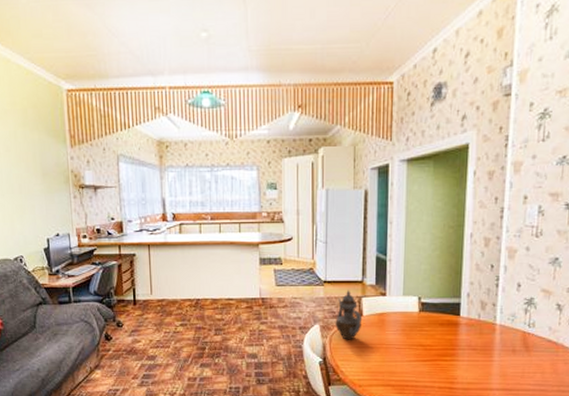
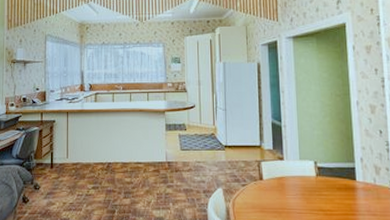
teapot: present [335,290,363,340] -> none [237,154,263,204]

